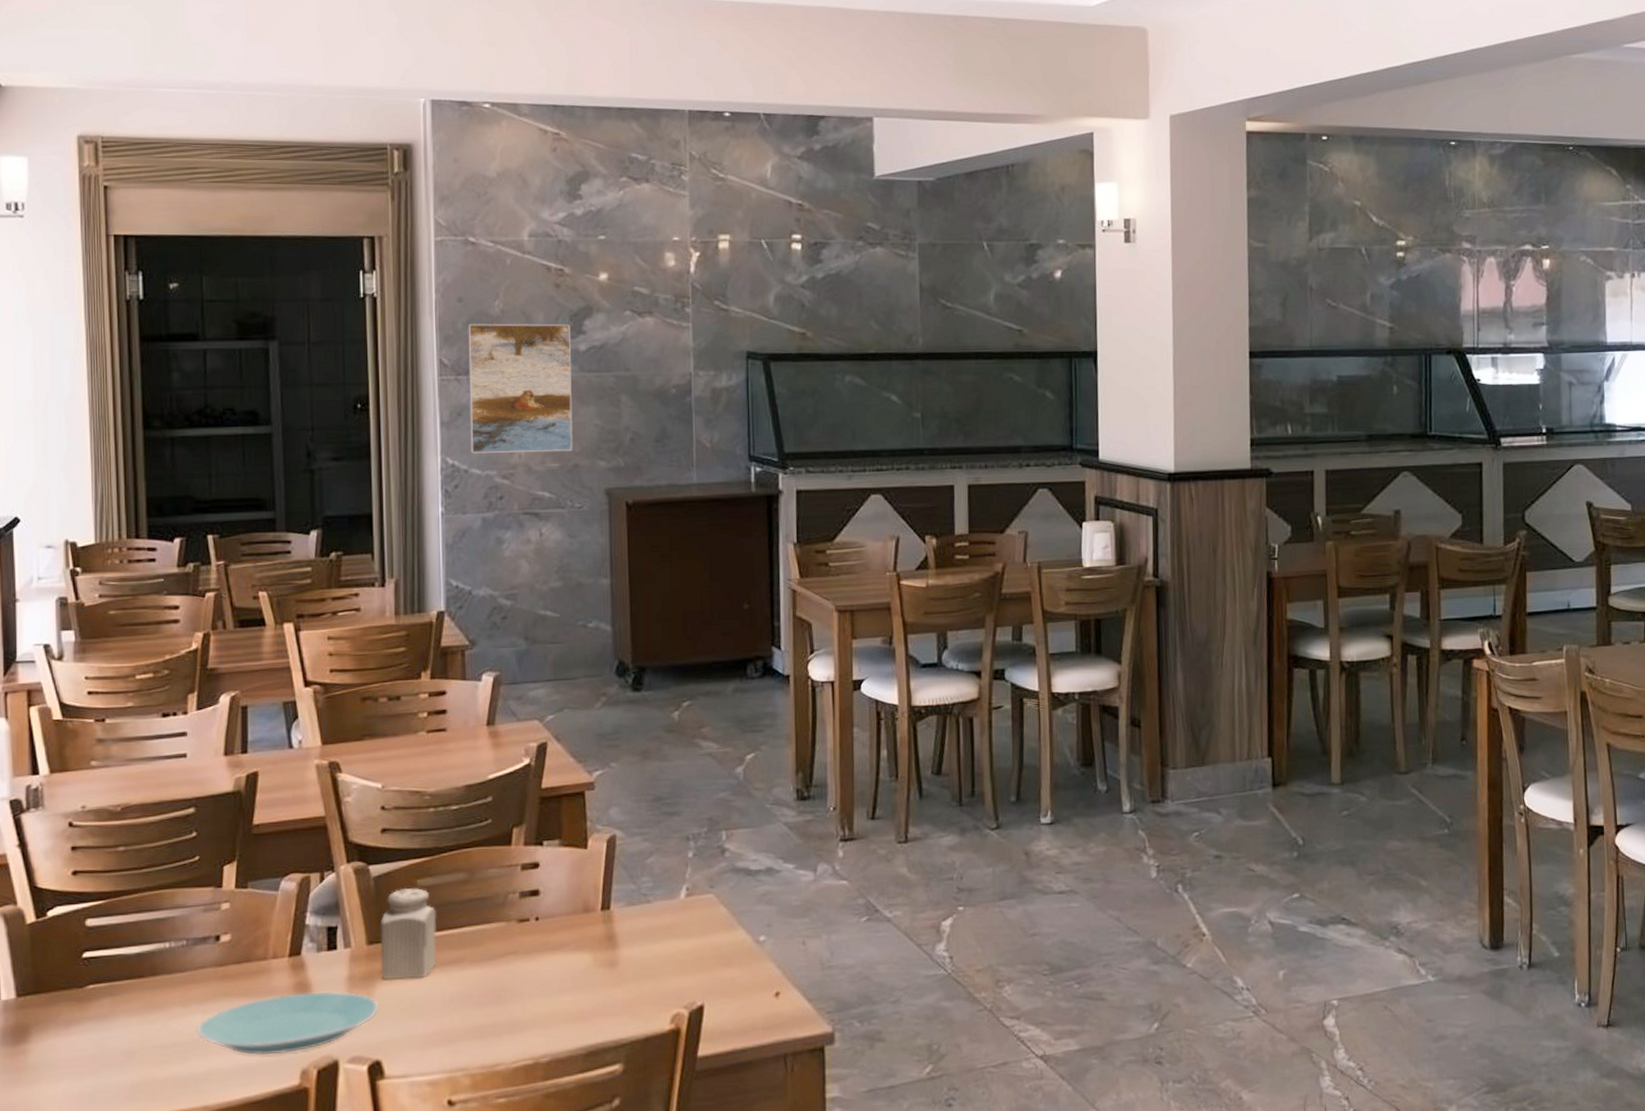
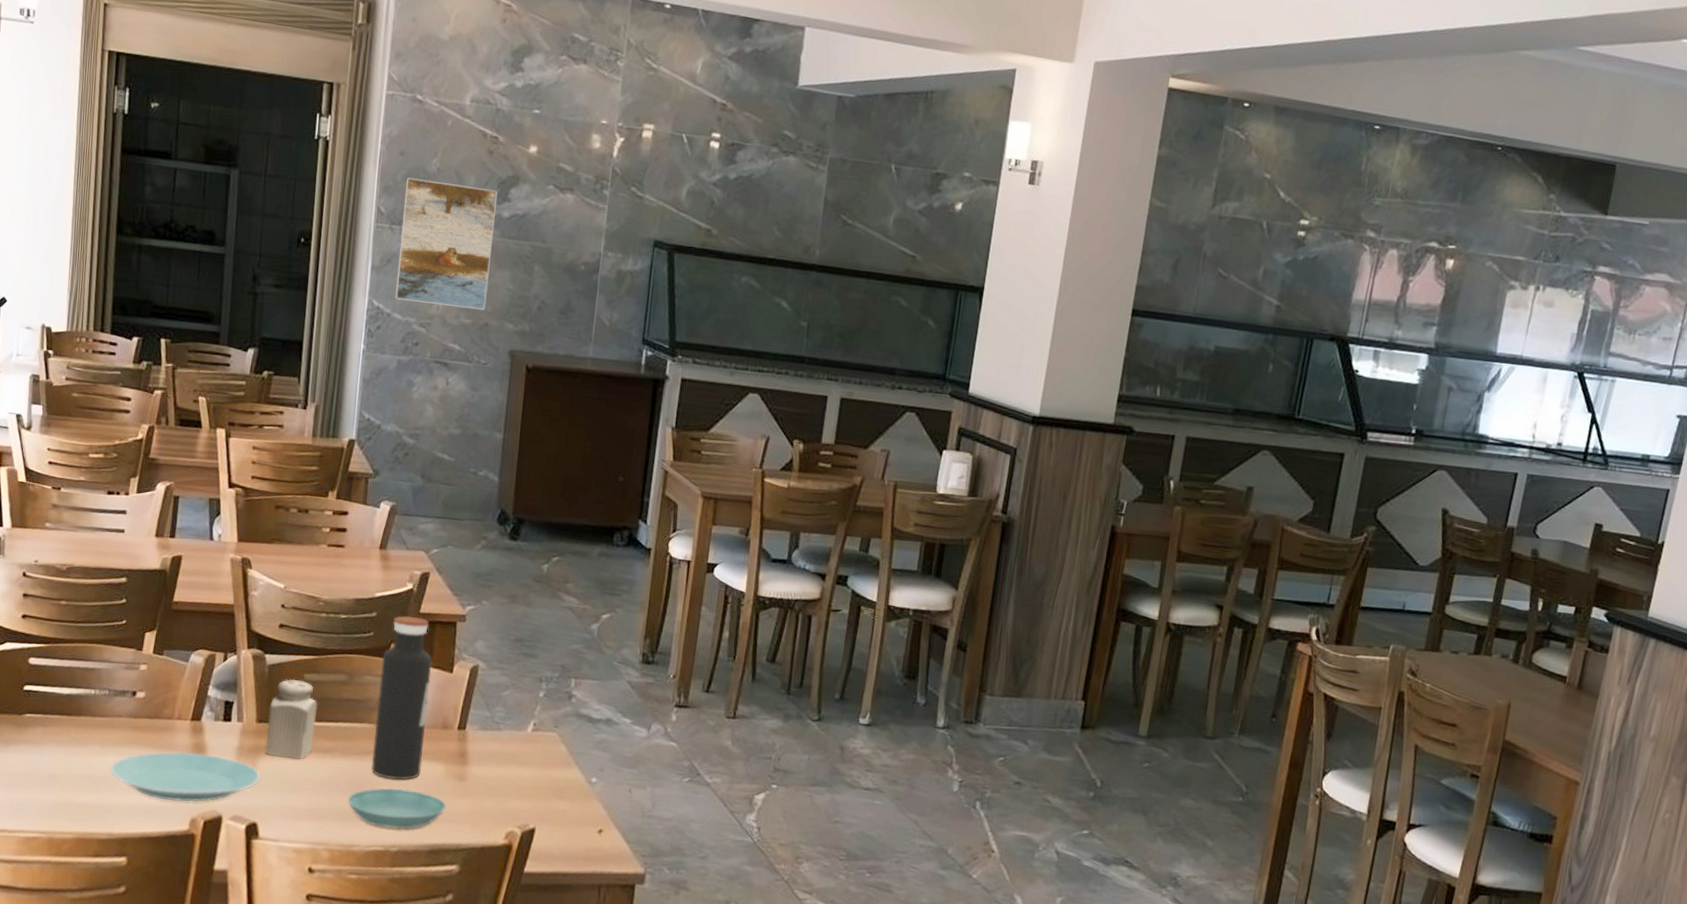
saucer: none [484,988,601,1038] -> present [347,788,447,829]
water bottle: none [505,793,566,981] -> present [371,615,432,781]

